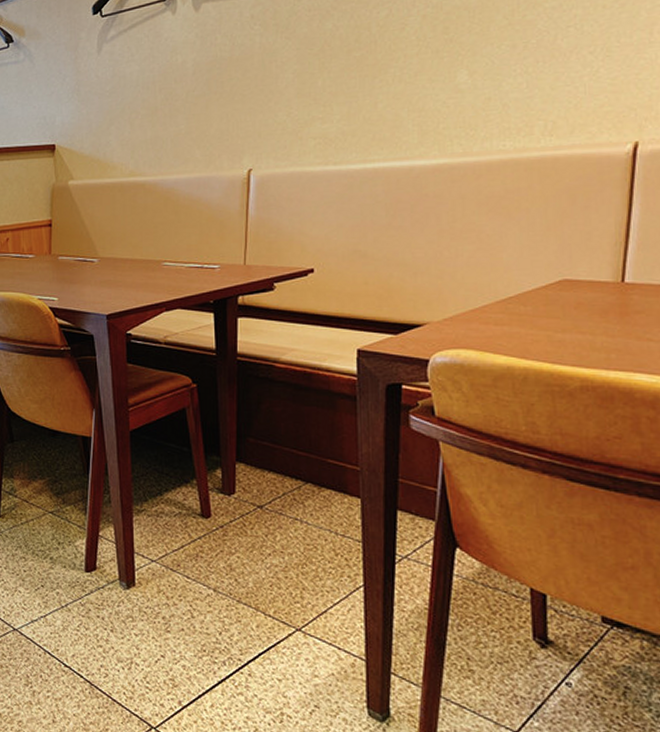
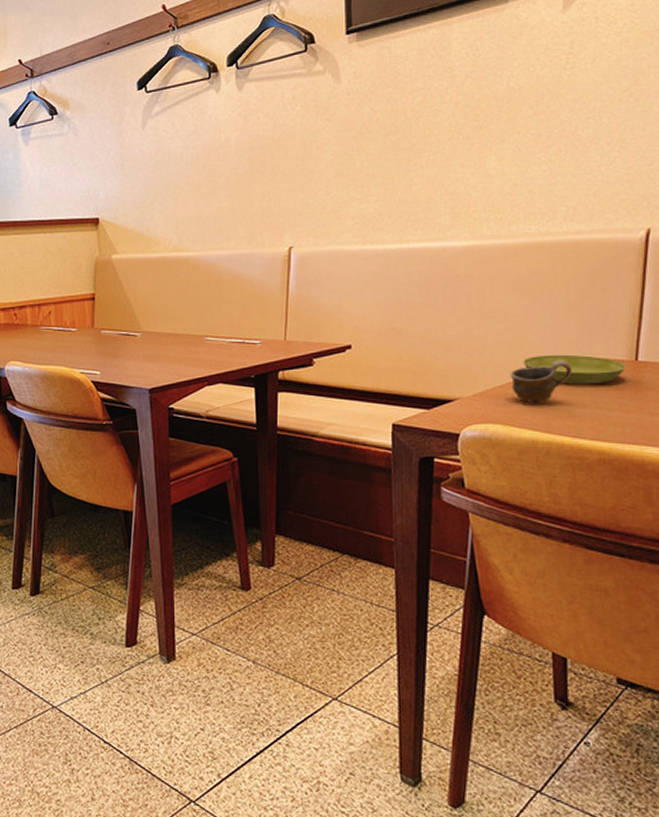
cup: none [483,282,551,327] -> present [510,360,571,403]
saucer: none [497,276,612,308] -> present [523,354,627,385]

